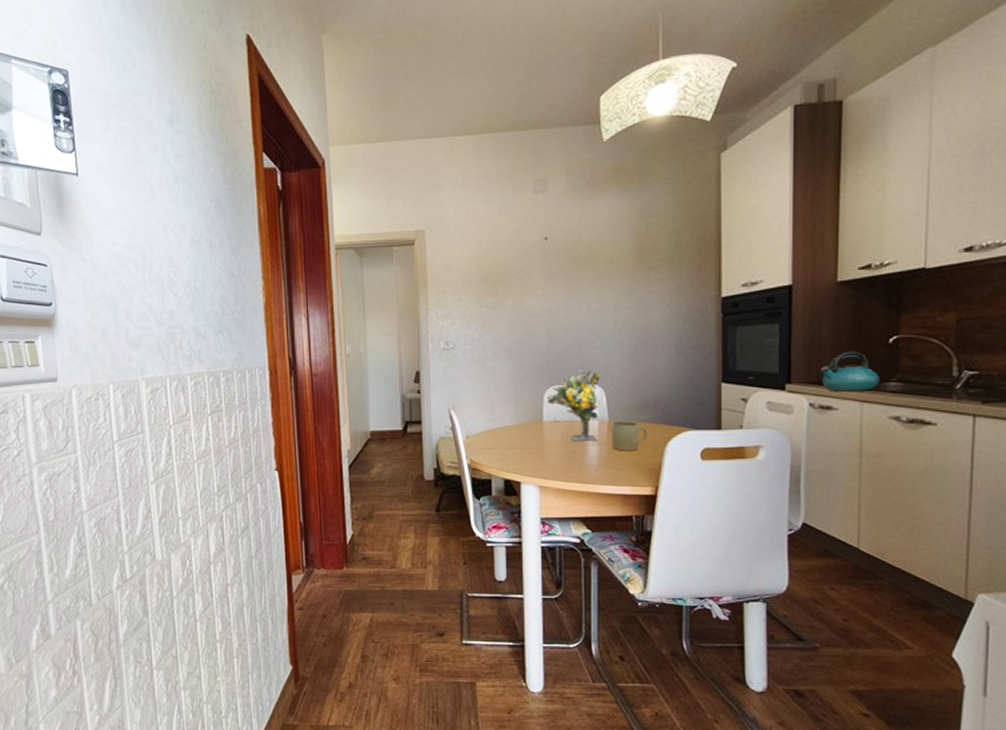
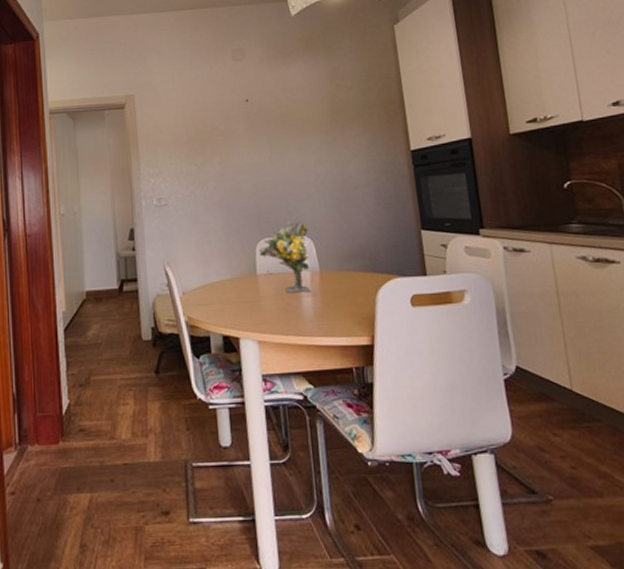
mug: present [612,421,647,451] -> none [323,271,358,301]
kettle: present [819,351,881,393] -> none [507,196,563,236]

